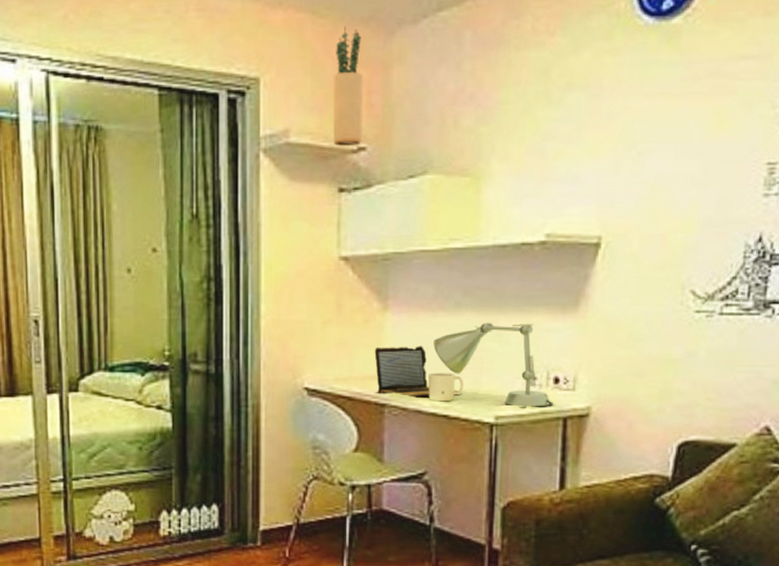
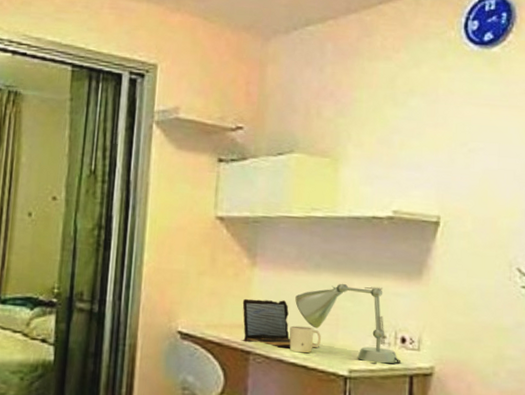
vase: present [332,26,363,146] -> none [215,30,243,125]

